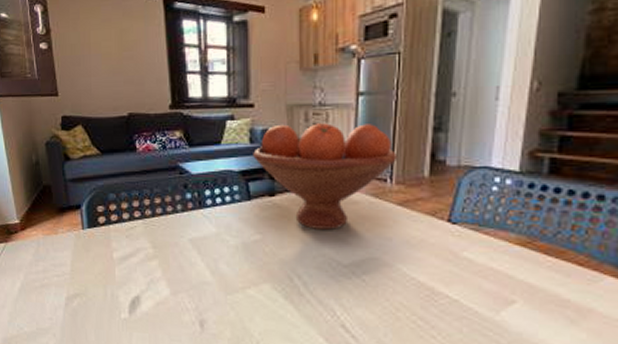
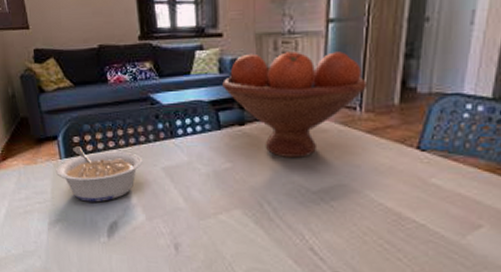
legume: none [78,216,169,276] -> present [56,146,143,202]

